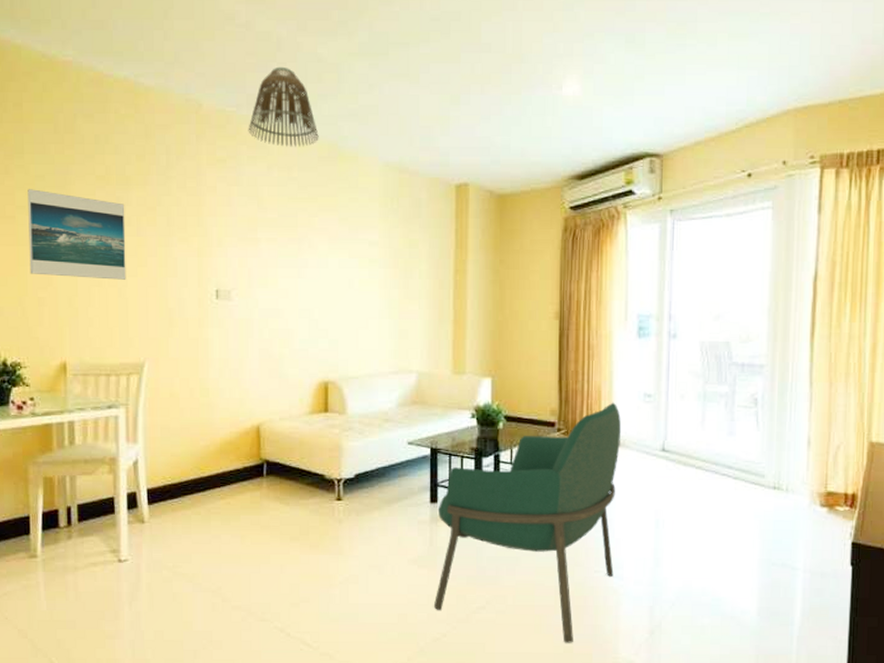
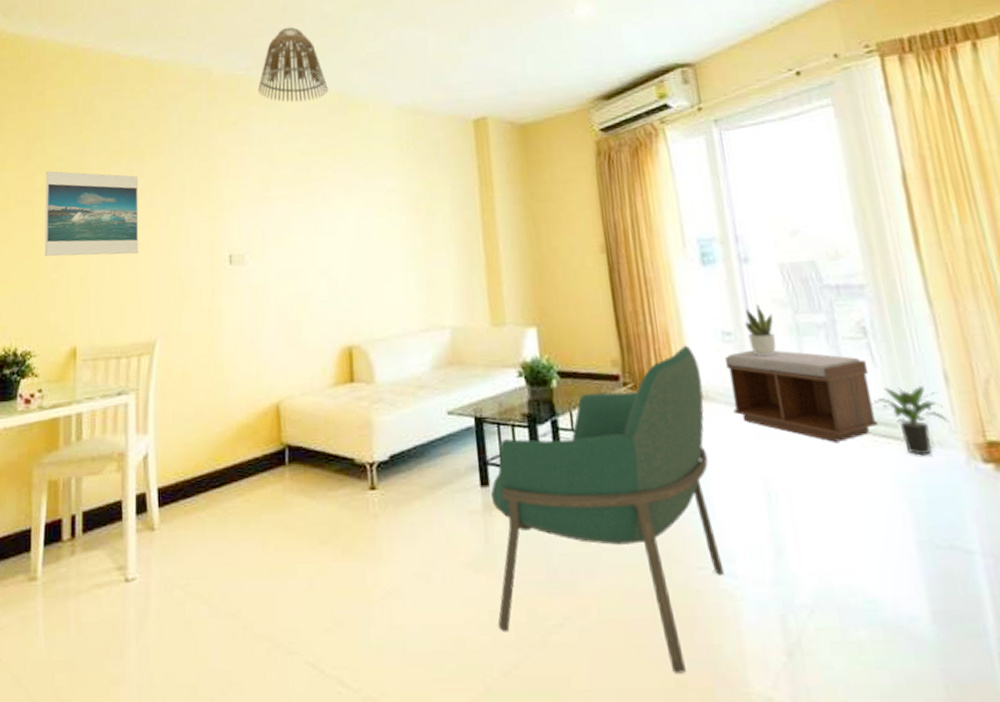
bench: none [642,410,751,485] -> present [725,349,878,442]
potted plant: none [664,374,686,416] -> present [745,304,776,357]
potted plant: none [749,446,803,499] -> present [872,386,949,456]

